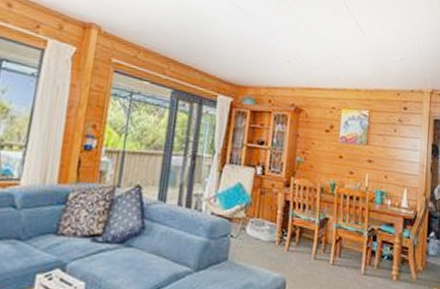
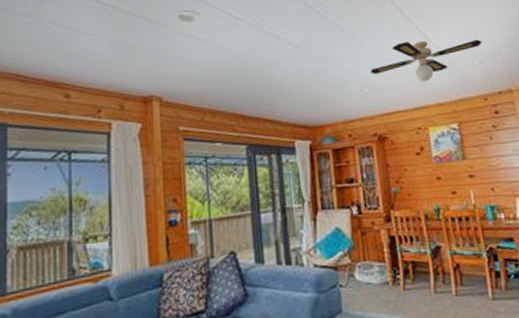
ceiling fan: none [301,25,407,67] -> present [371,39,482,82]

